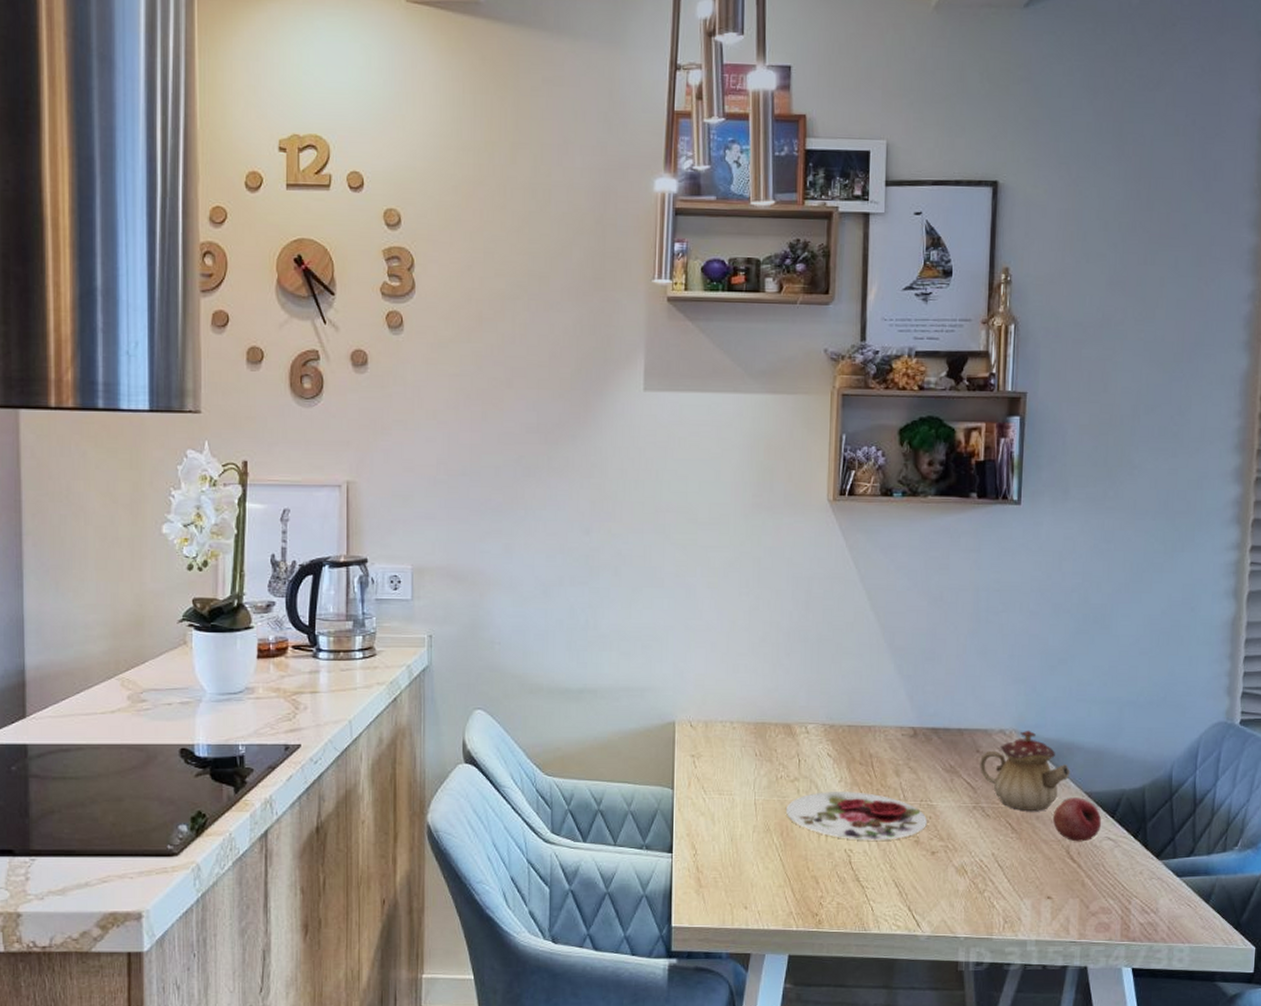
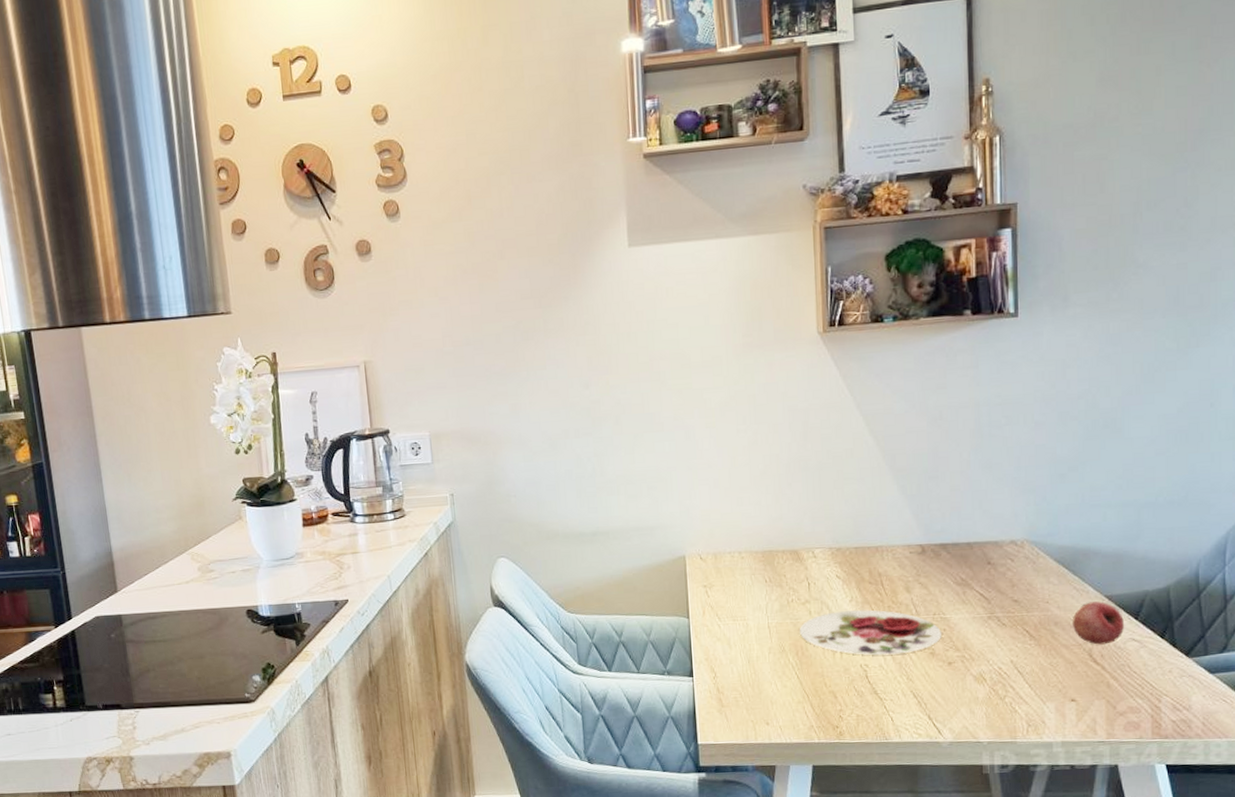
teapot: present [980,730,1071,810] -> none [992,538,1088,618]

